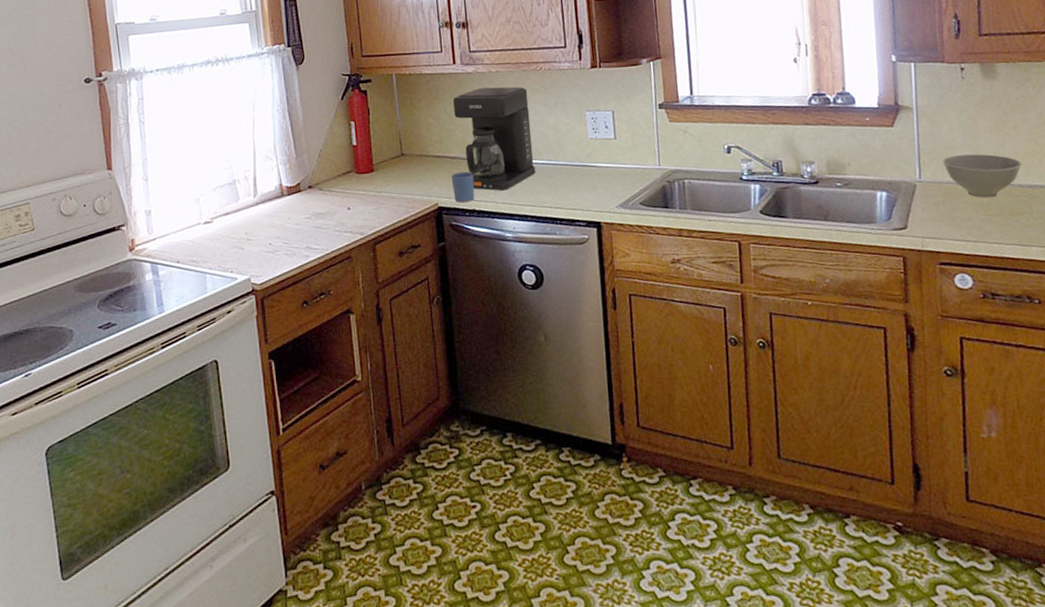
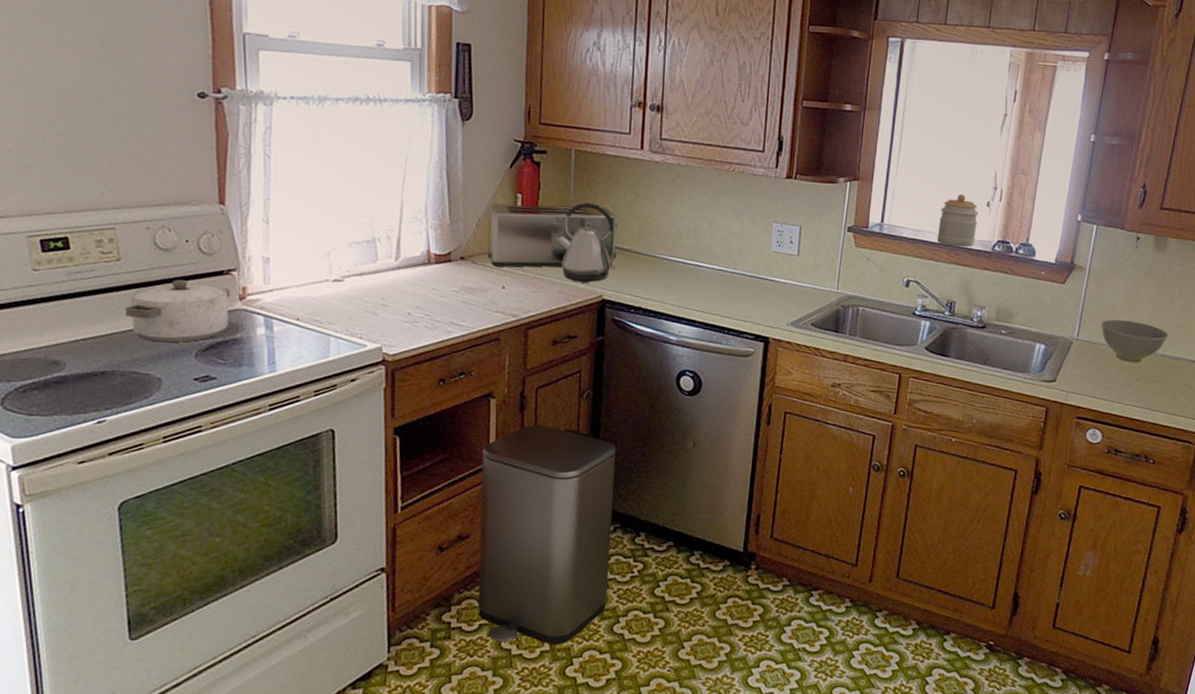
cooking pot: none [41,240,123,298] -> present [125,280,230,343]
toaster: none [327,121,446,190] -> present [487,203,618,267]
pedal bin: none [348,334,485,559] -> present [478,425,617,645]
kettle: none [389,119,446,194] -> present [555,202,616,283]
mug: present [451,171,475,204] -> none [620,266,645,300]
coffee maker: present [453,86,536,191] -> none [634,180,716,292]
jar: none [748,54,789,107] -> present [937,194,978,248]

